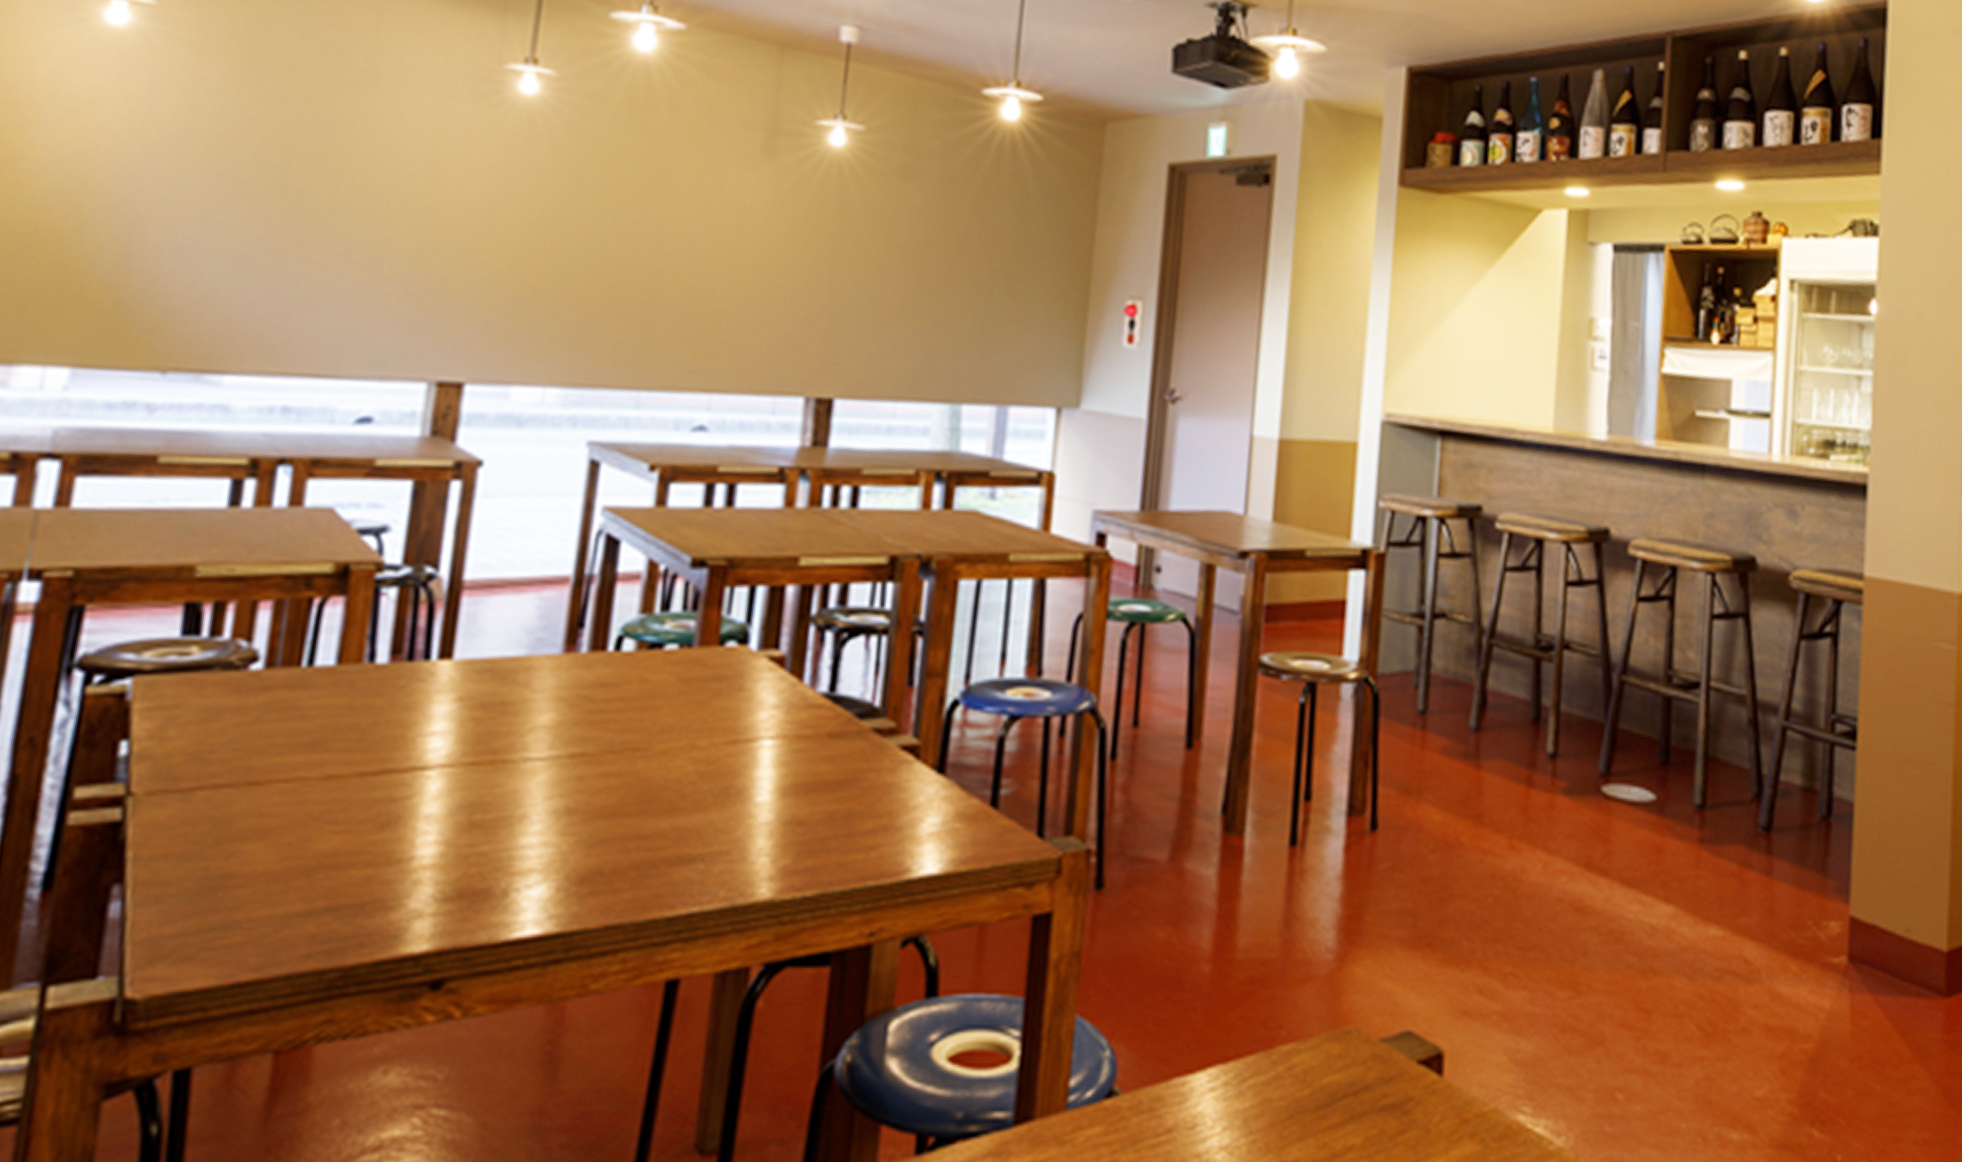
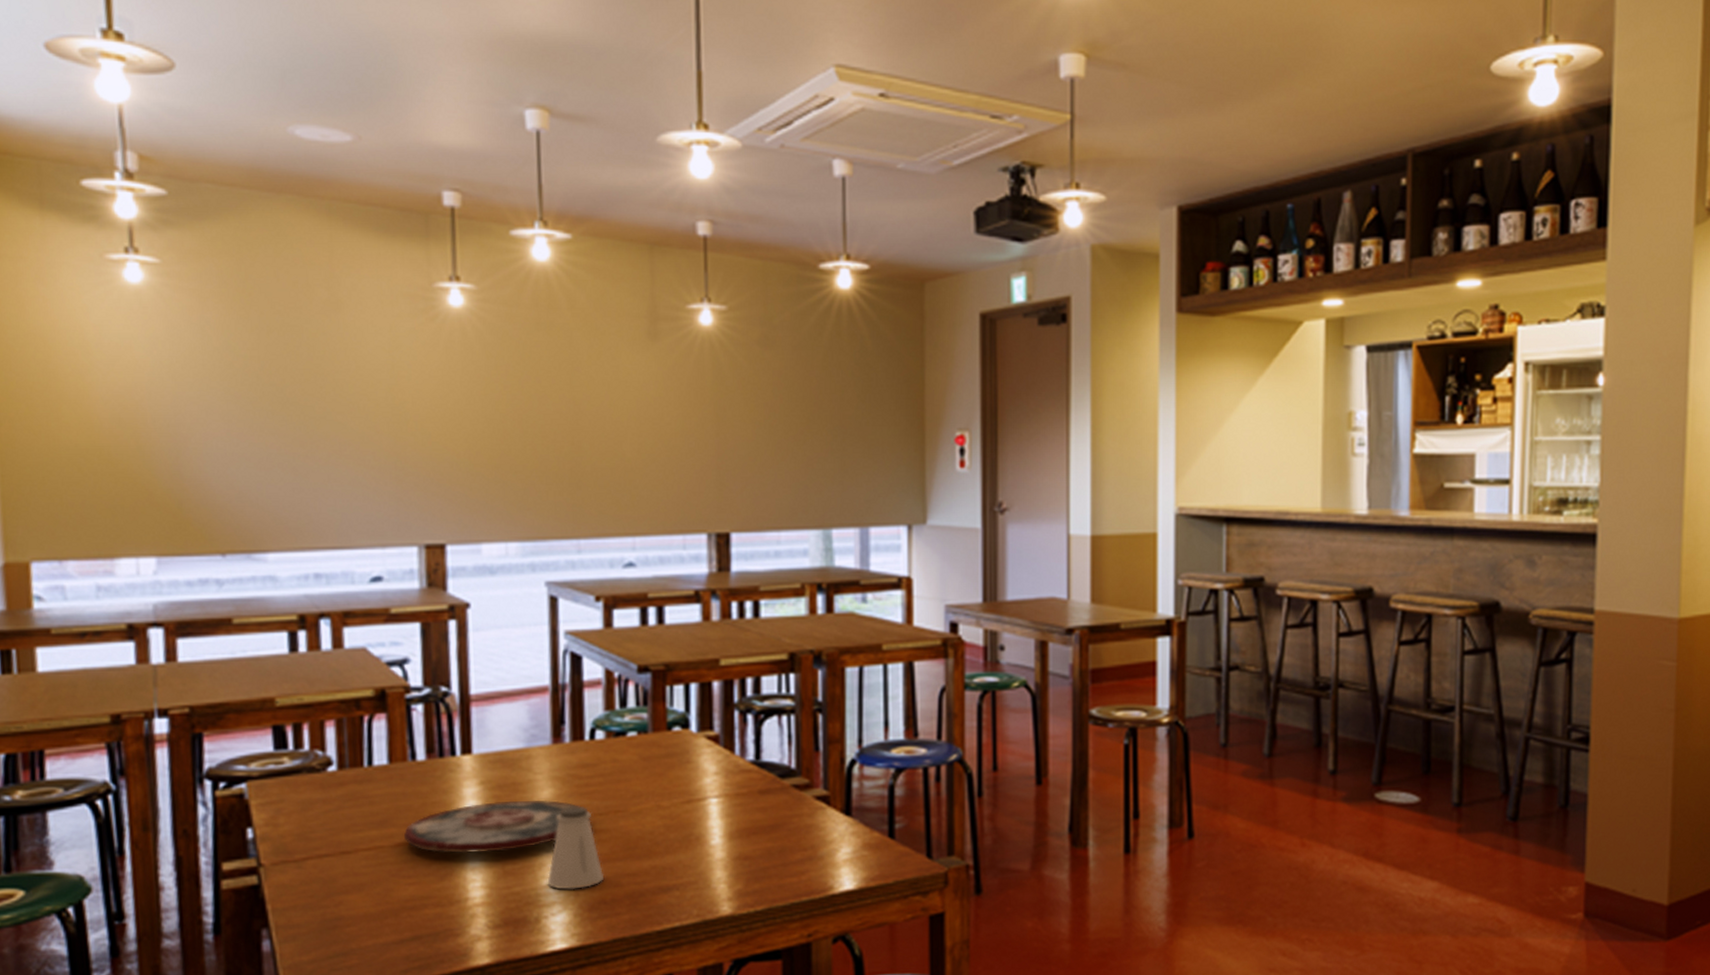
plate: none [340,725,599,795] -> present [404,800,590,854]
saltshaker: none [526,738,607,853] -> present [547,805,605,890]

